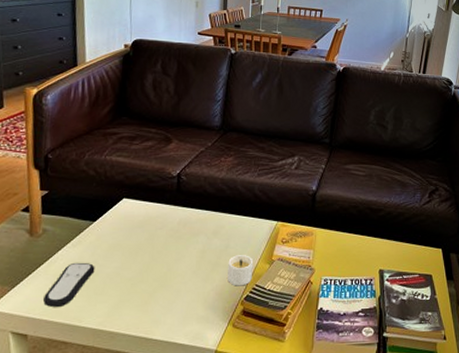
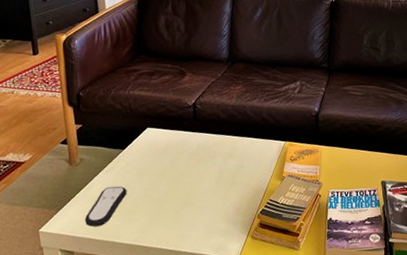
candle: present [227,255,254,286] -> none [243,173,267,202]

